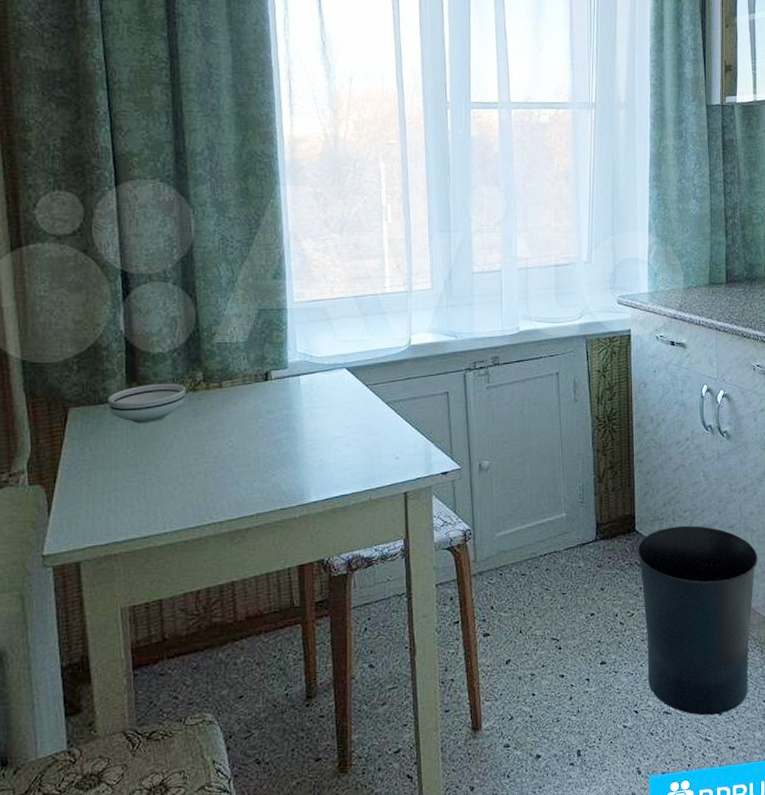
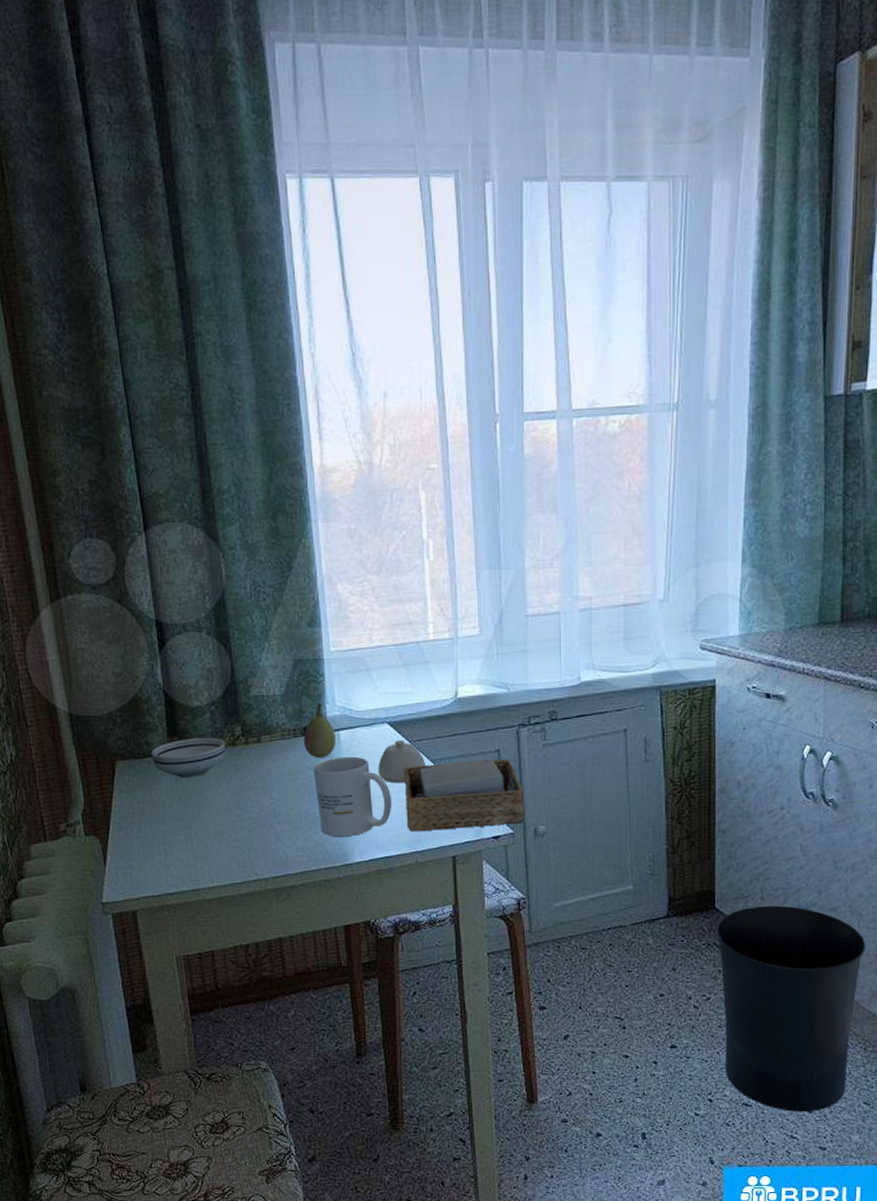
fruit: none [264,350,296,401] -> present [303,703,336,757]
mug: none [273,400,349,478] -> present [313,756,392,838]
sugar bowl: none [336,383,380,425] -> present [378,739,425,784]
napkin holder: none [360,400,471,471] -> present [404,758,525,832]

